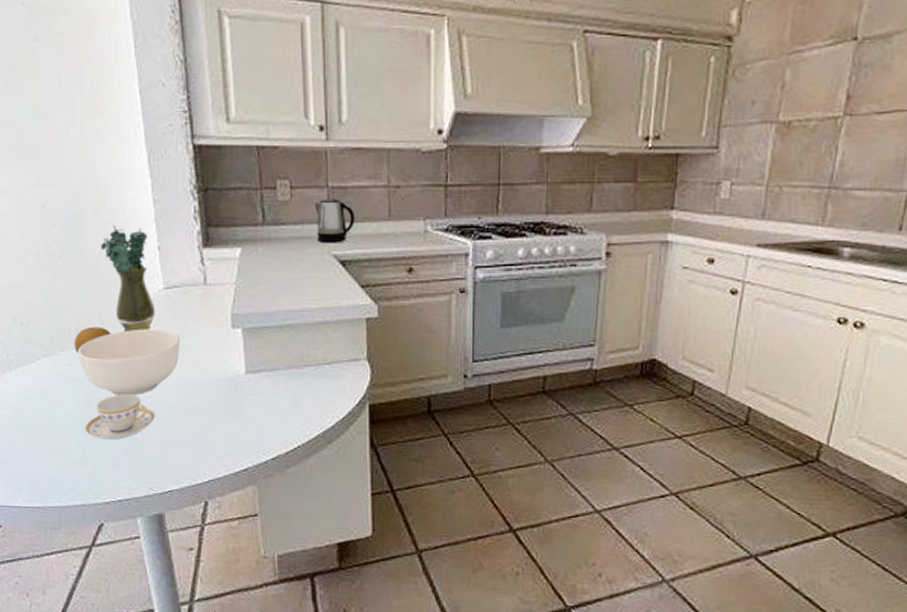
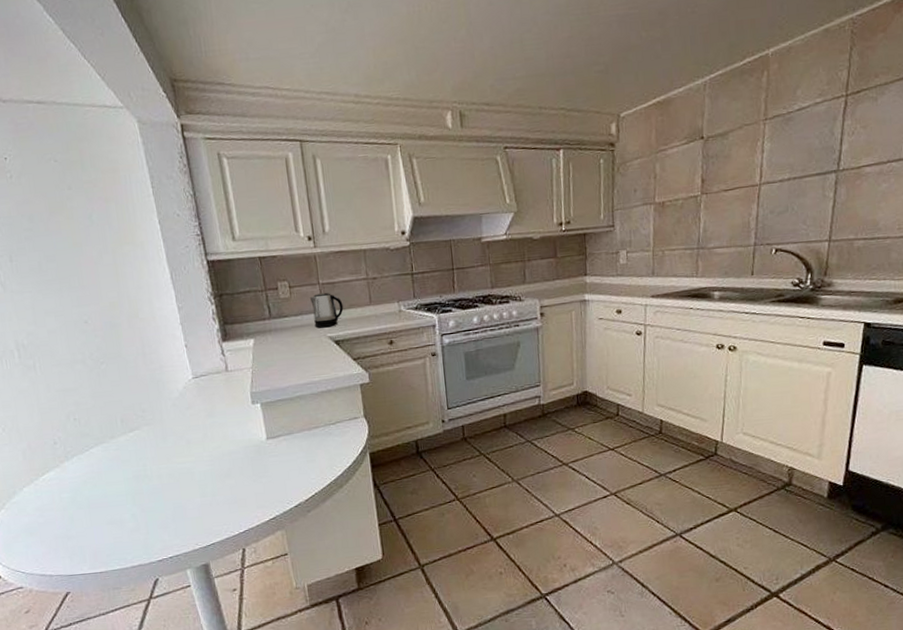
fruit: present [73,327,111,353] -> none [120,415,152,439]
bowl: present [78,329,181,396] -> none [124,411,211,470]
teacup: present [84,394,156,440] -> none [135,467,195,508]
vase: present [100,225,155,331] -> none [136,331,188,417]

